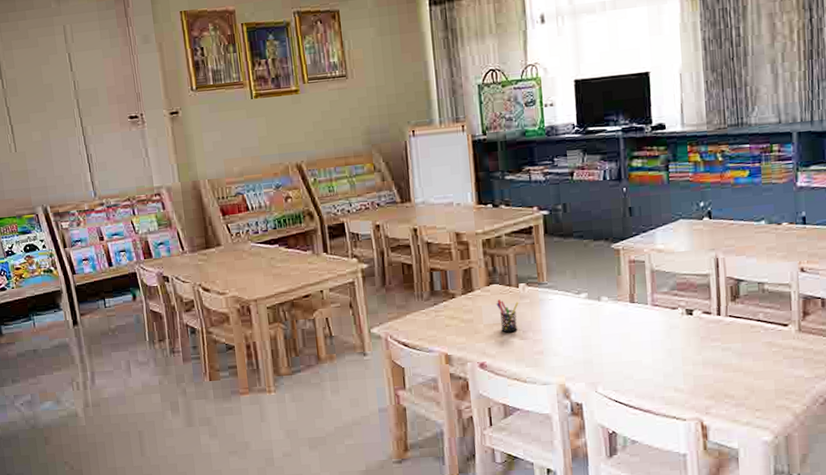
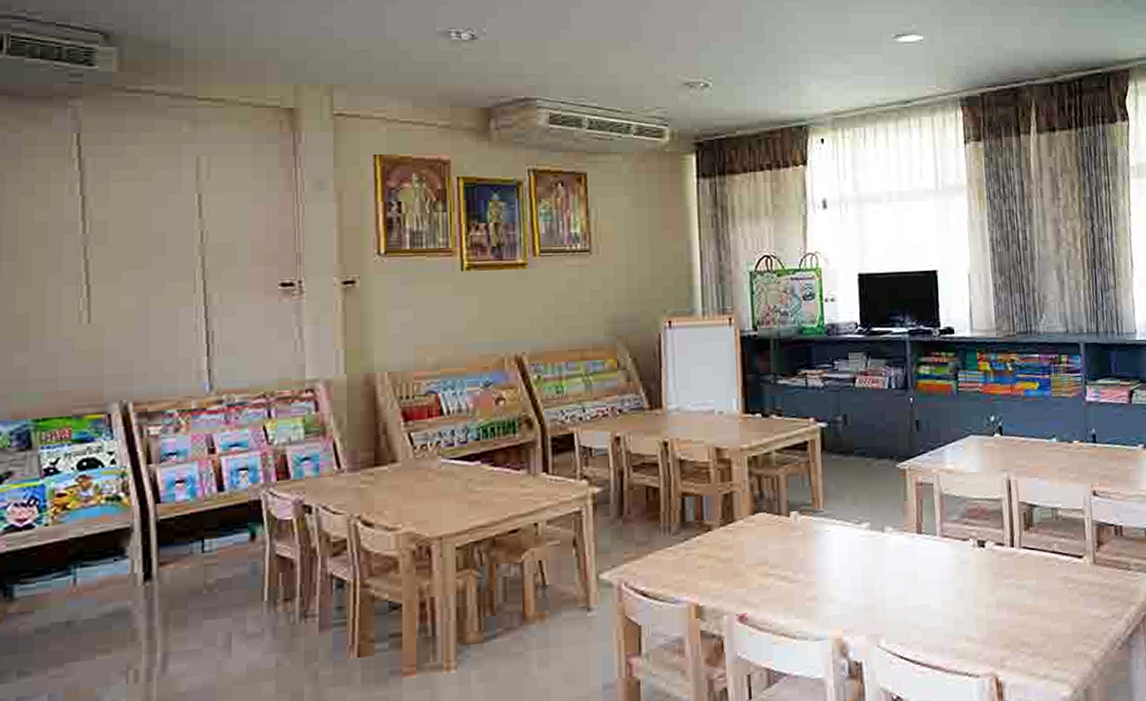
pen holder: present [496,299,519,333] -> none [762,532,789,575]

